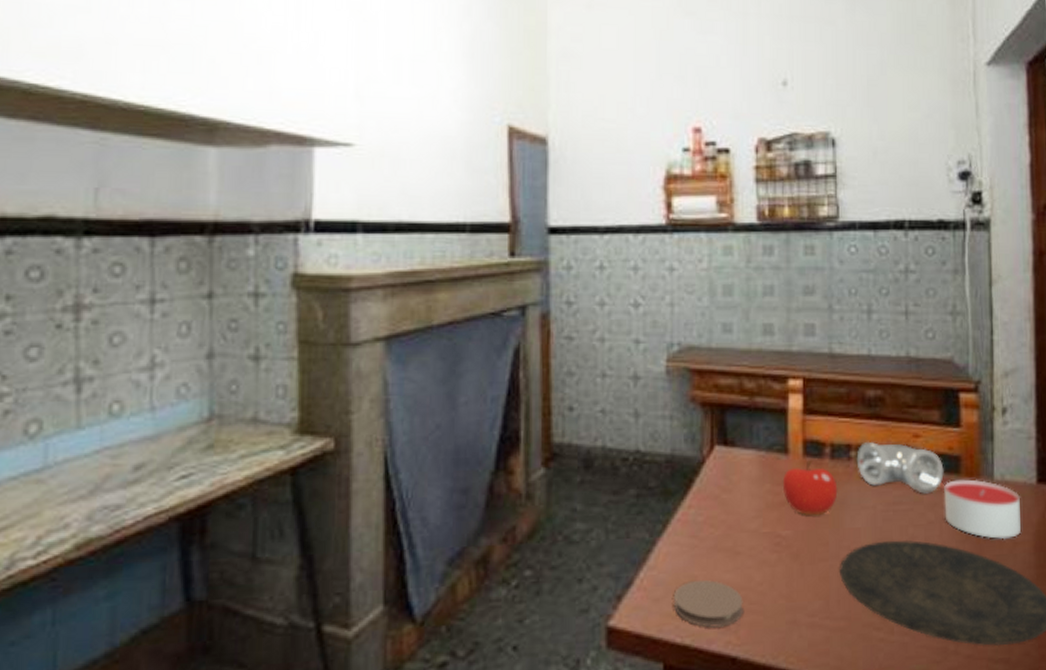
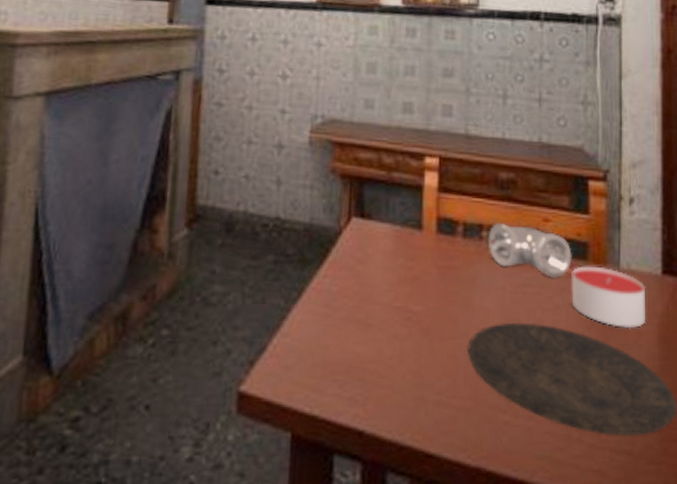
coaster: present [674,579,743,629] -> none [305,350,373,401]
fruit: present [782,460,838,517] -> none [415,238,469,293]

